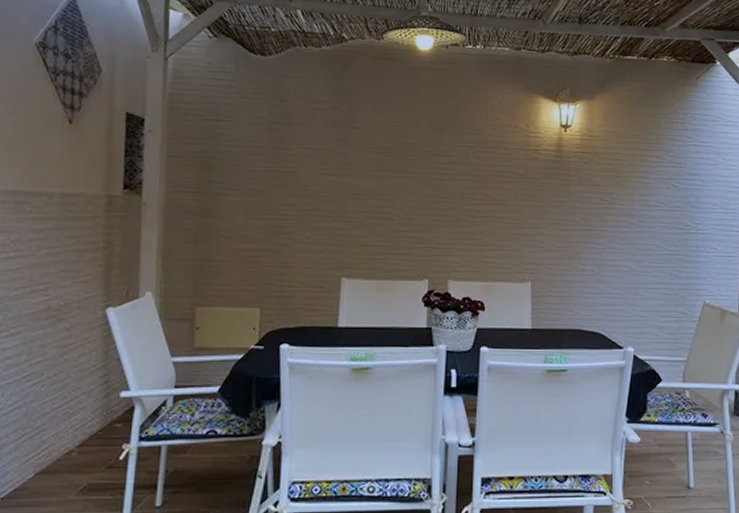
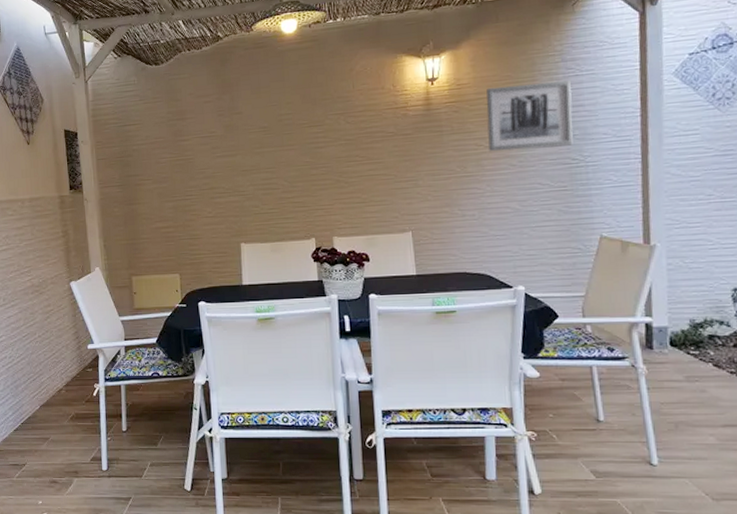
wall art: none [613,144,689,212] -> present [486,81,573,152]

